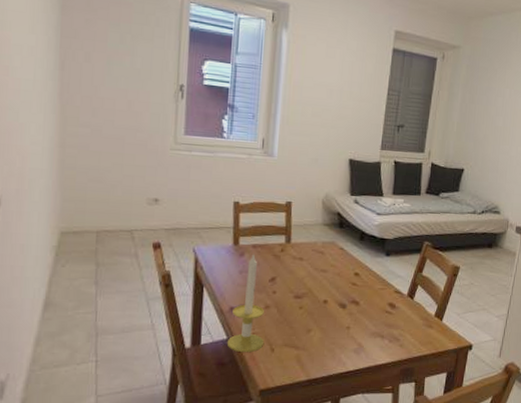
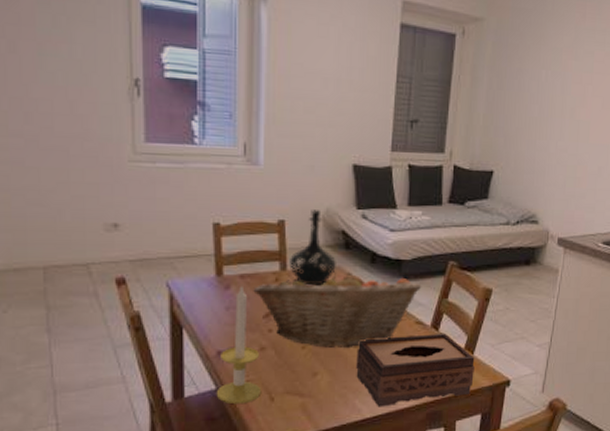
fruit basket: none [262,244,401,311] -> present [253,269,422,349]
bottle: none [293,194,332,257] -> present [290,210,336,286]
tissue box: none [343,301,443,362] -> present [356,333,475,407]

